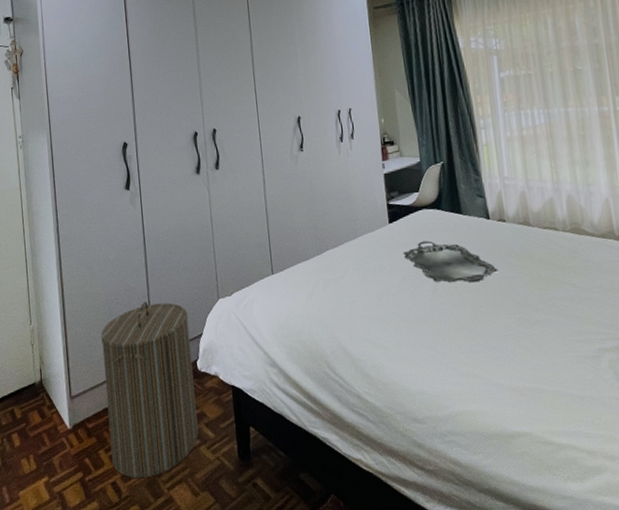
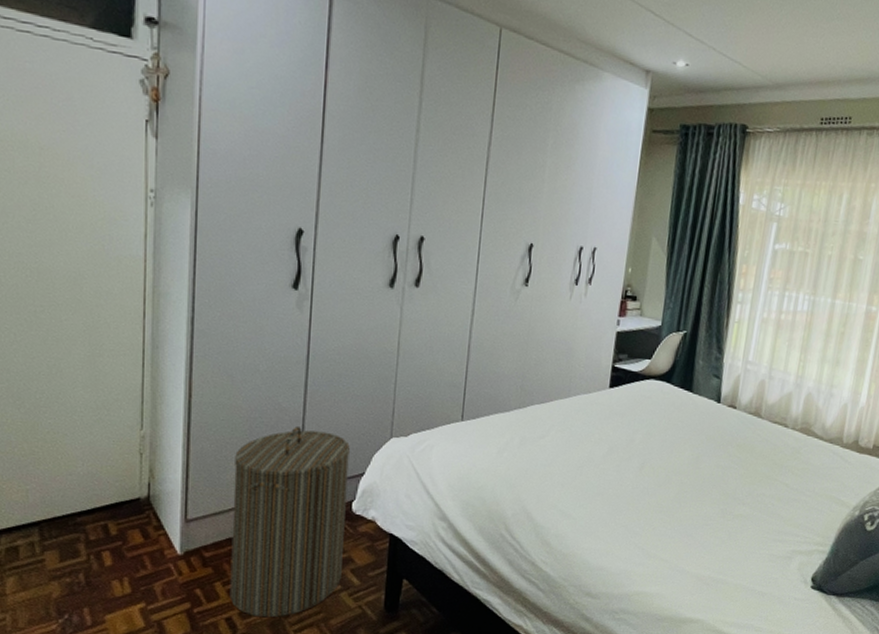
serving tray: present [404,241,499,282] -> none [617,413,715,466]

